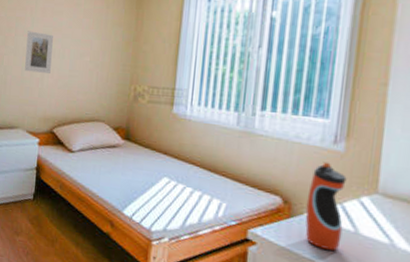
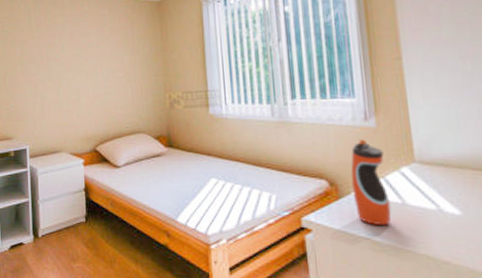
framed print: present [25,31,53,73] -> none [59,55,86,95]

